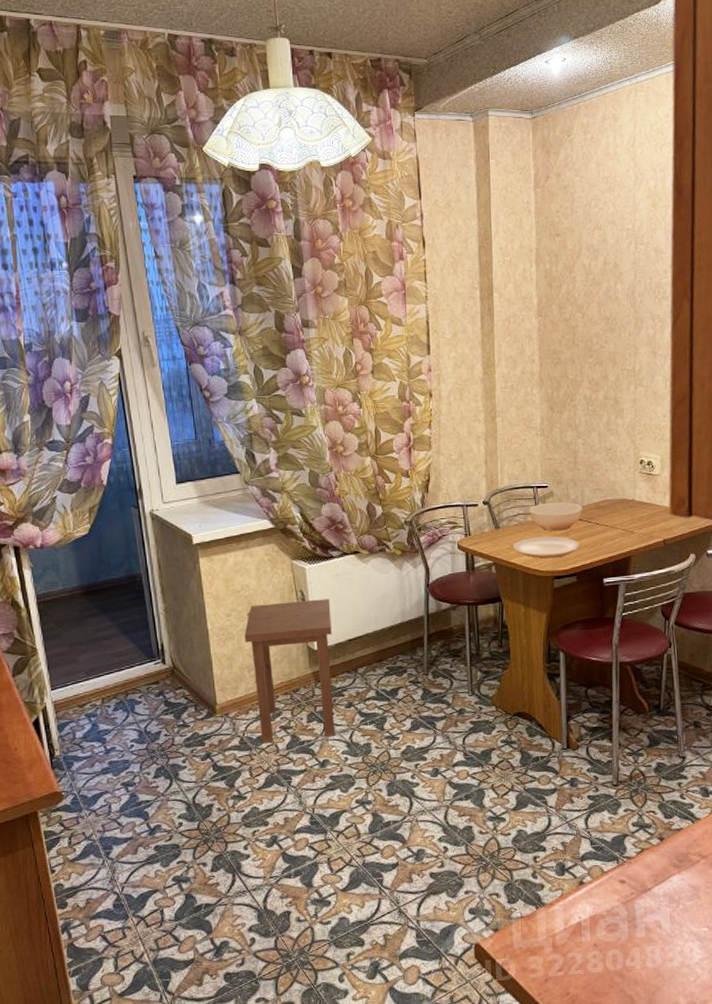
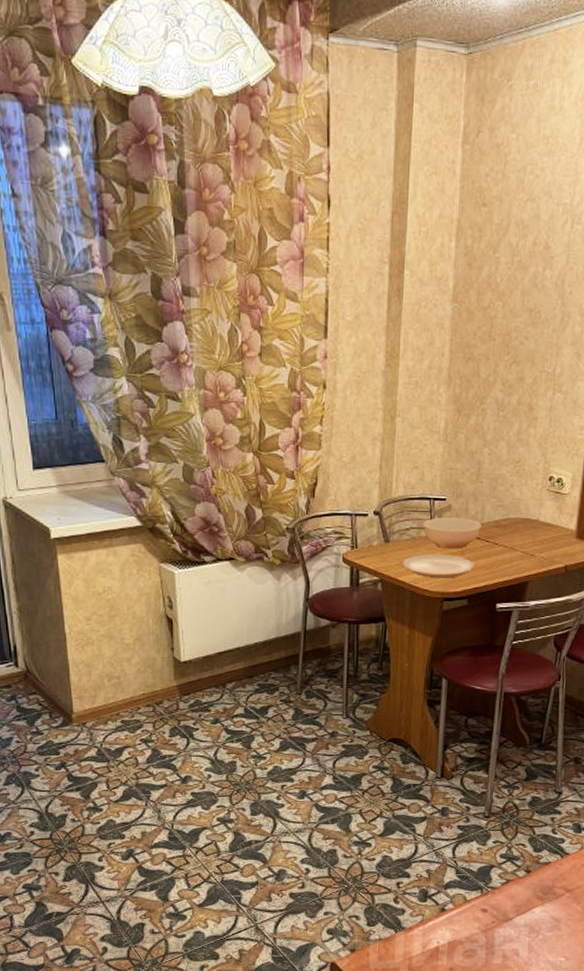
stool: present [244,599,336,744] -> none [105,607,200,756]

